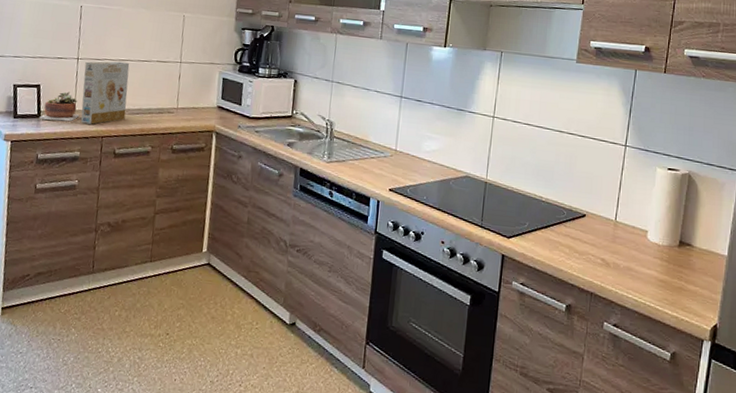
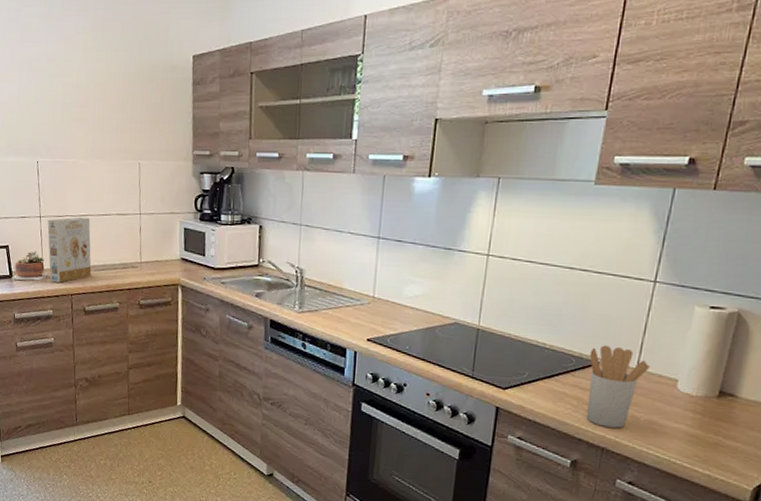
utensil holder: none [577,199,625,275] -> present [586,345,650,428]

